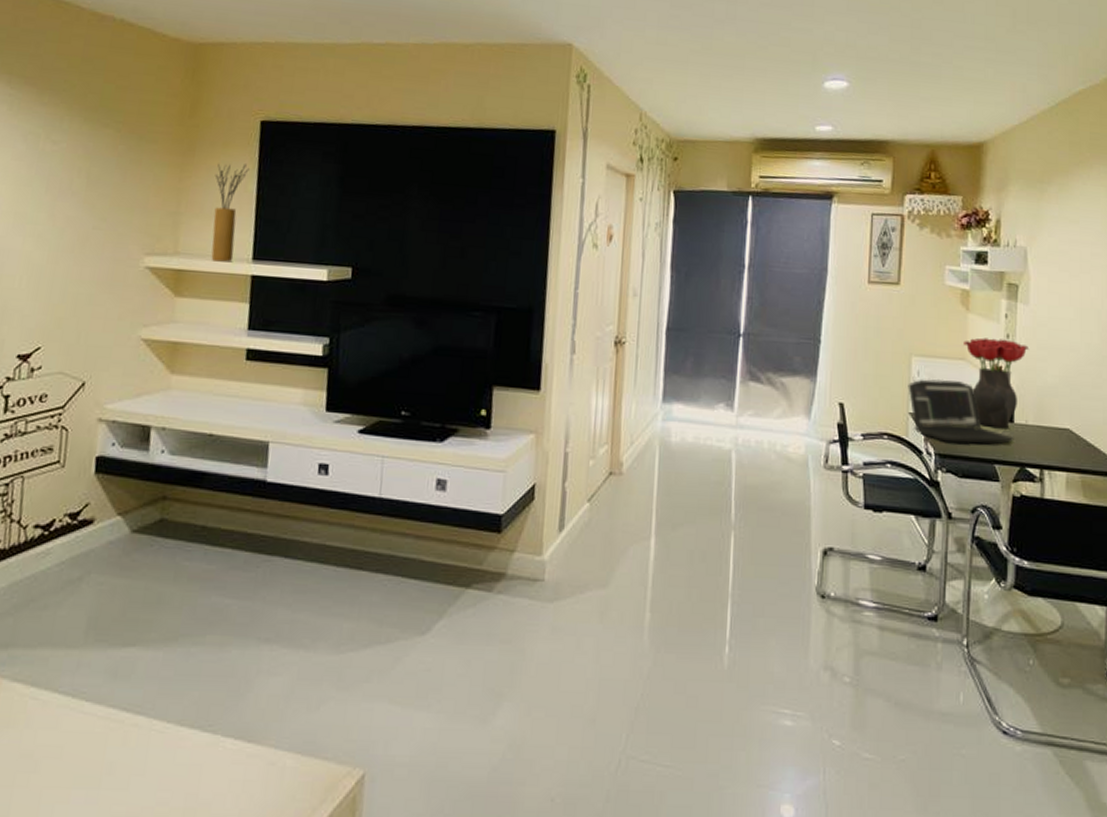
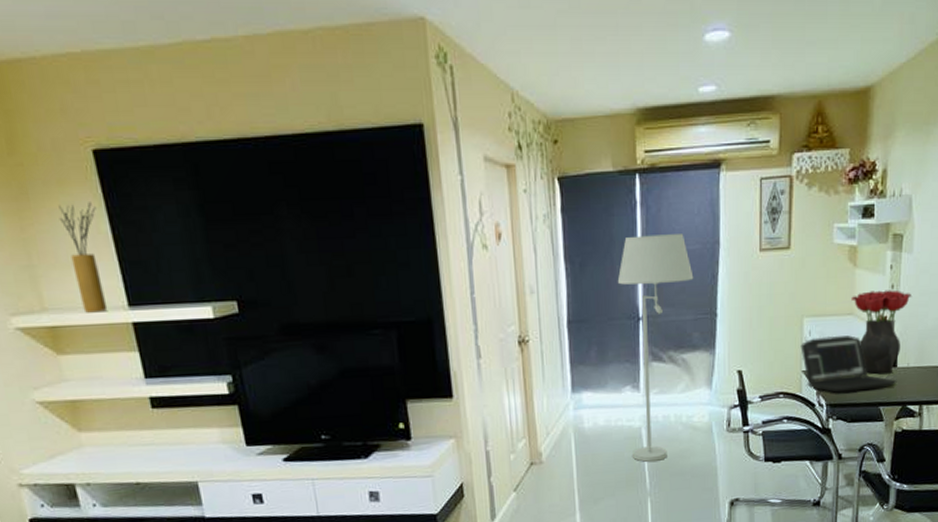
floor lamp: none [719,253,799,490] -> present [617,234,694,462]

